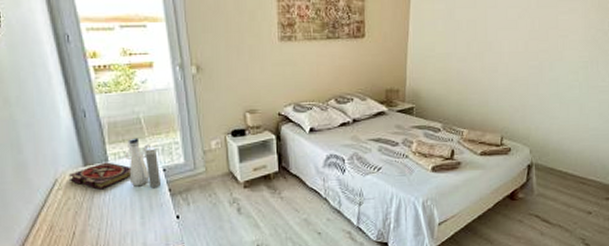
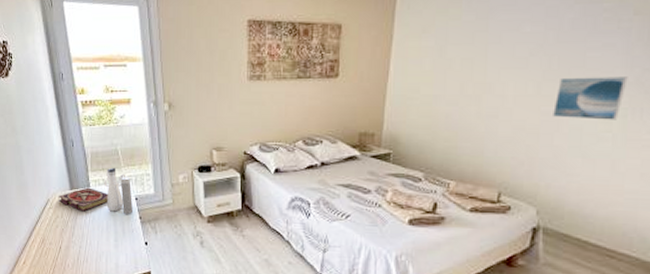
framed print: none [537,36,587,72] -> present [553,77,628,120]

